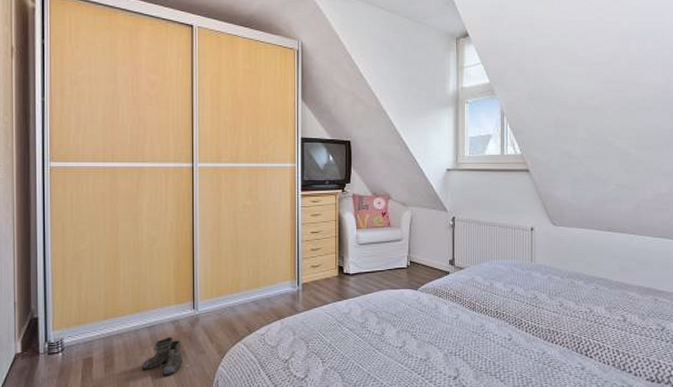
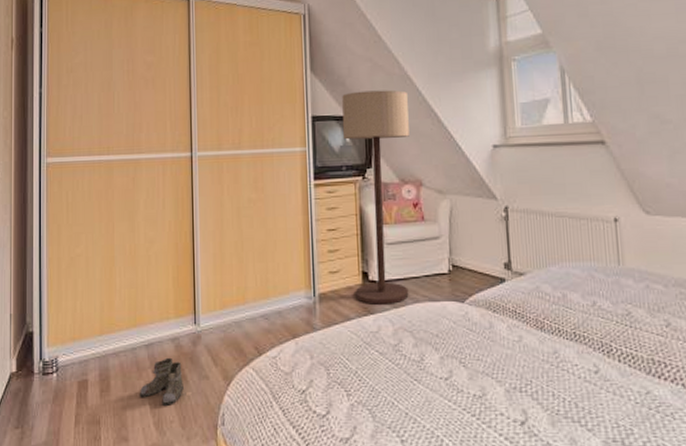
floor lamp: none [328,119,382,292] -> present [342,90,409,305]

